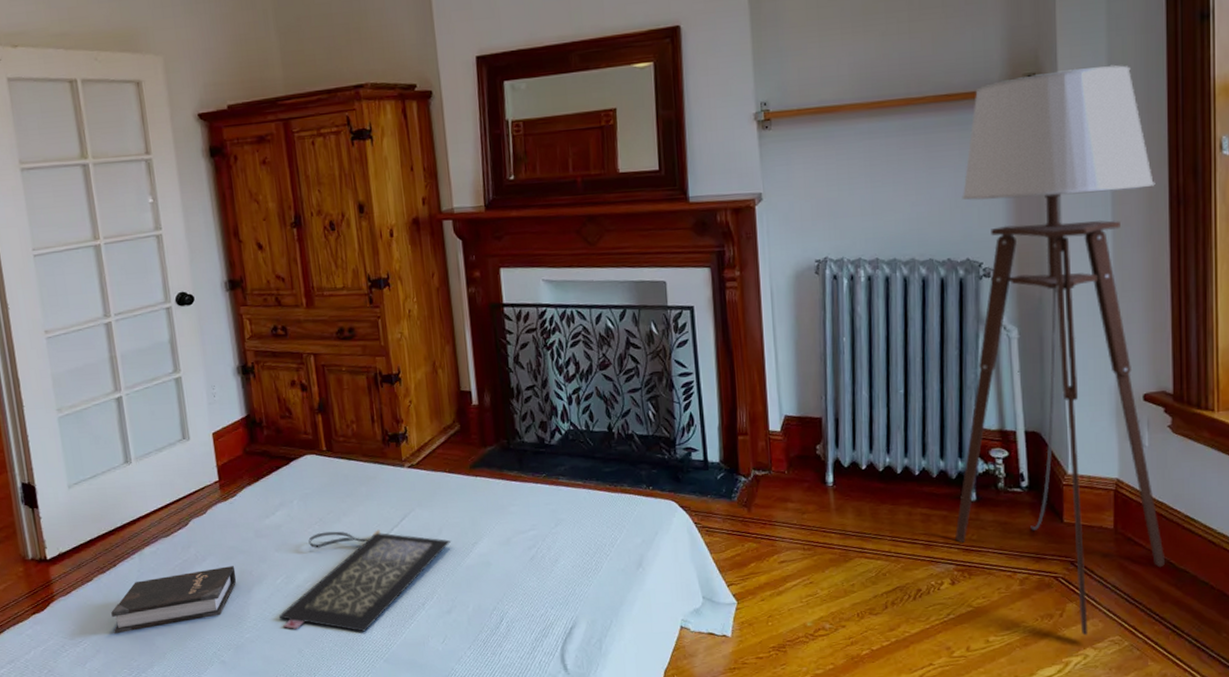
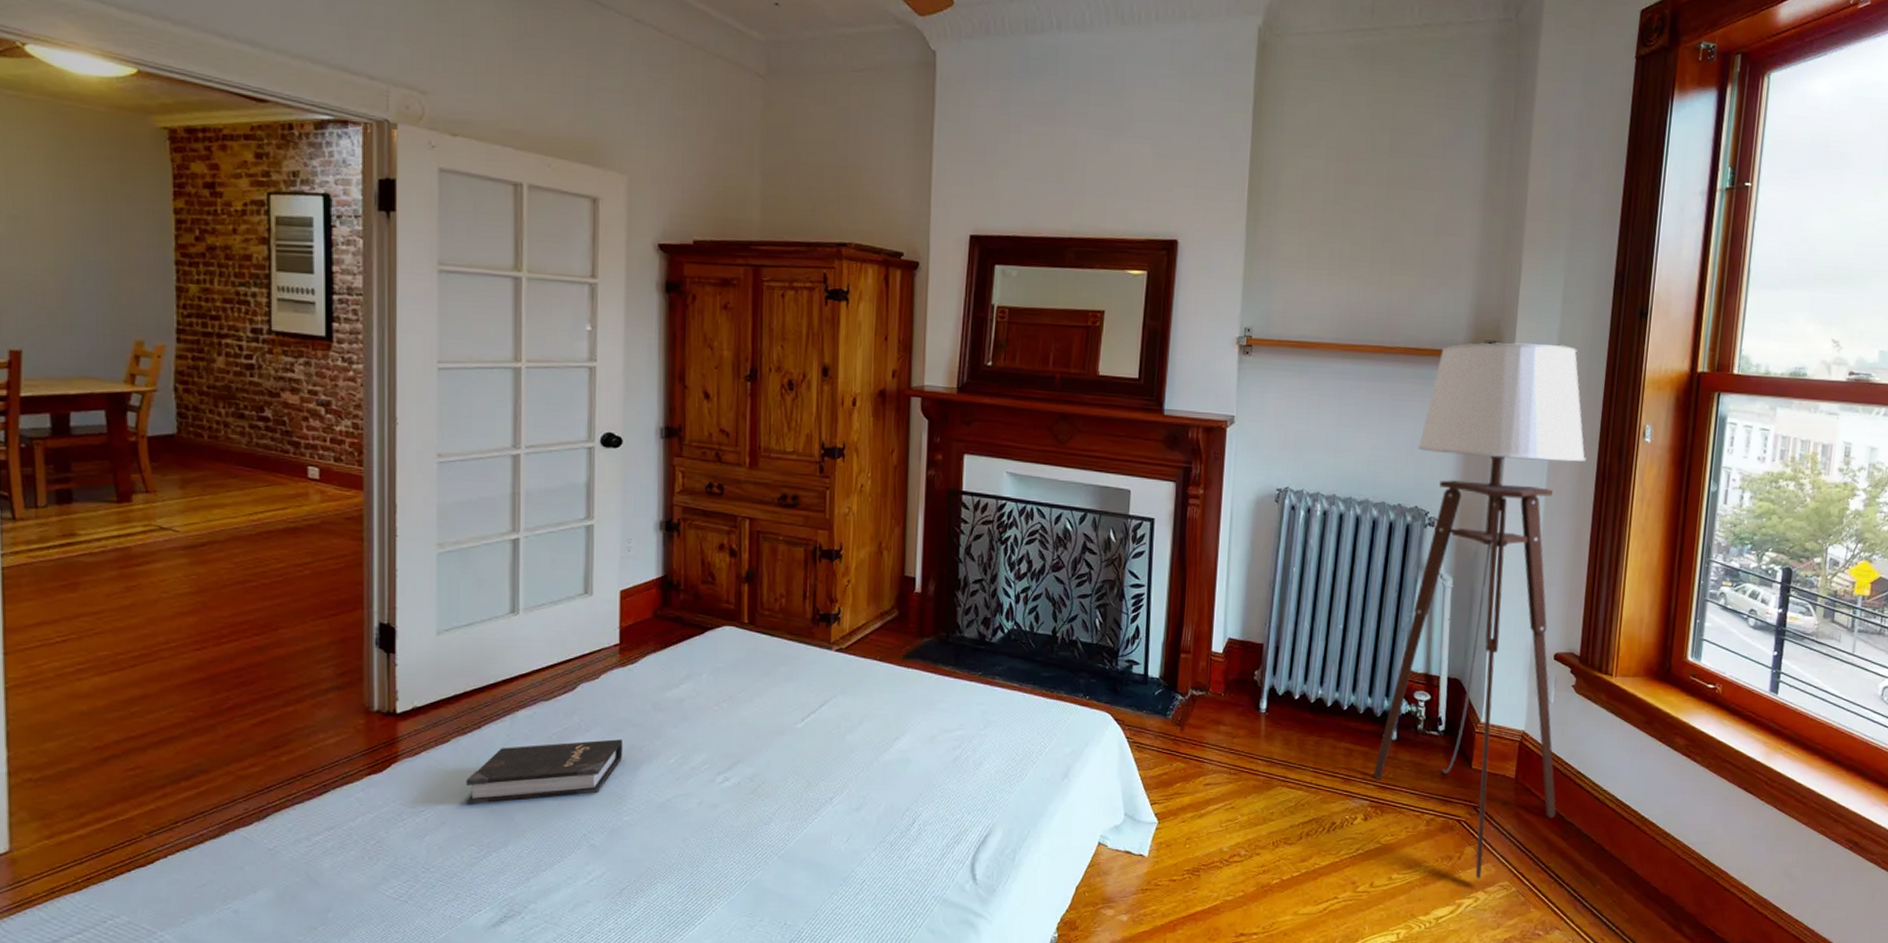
clutch bag: present [278,529,451,632] -> none [665,711,871,824]

